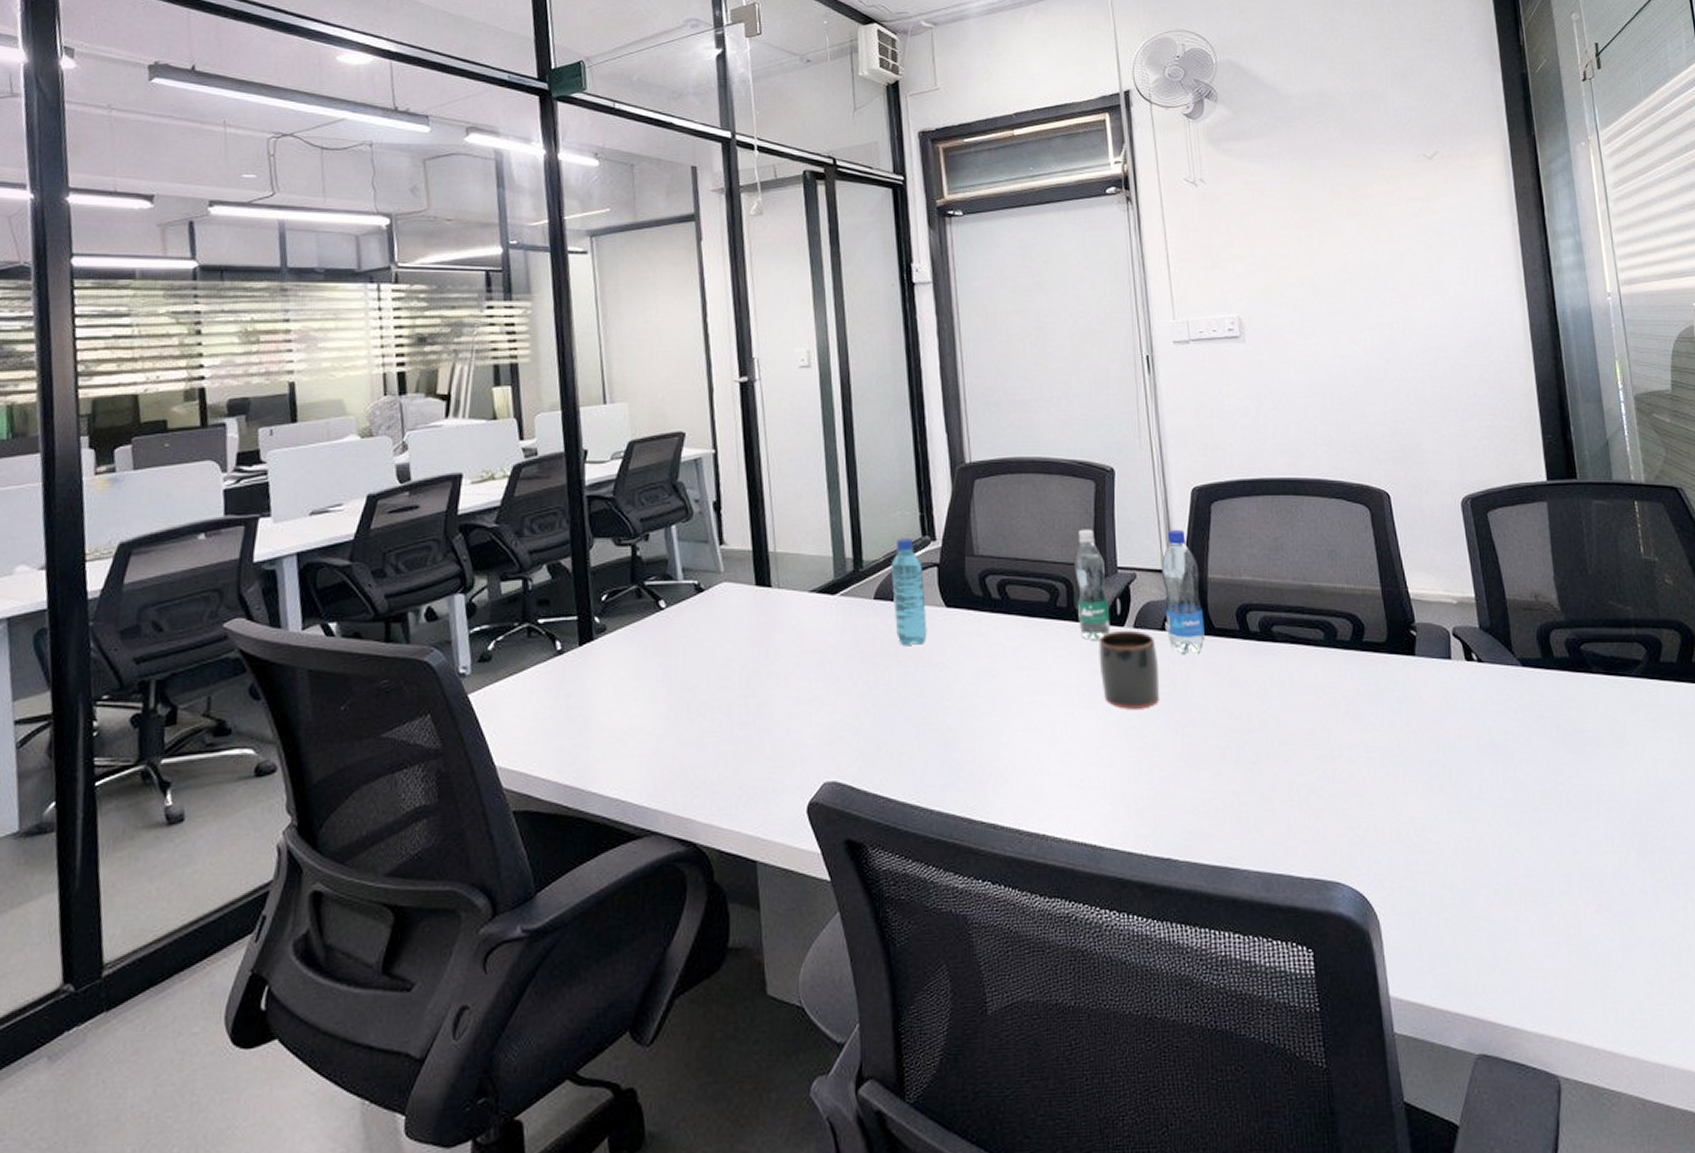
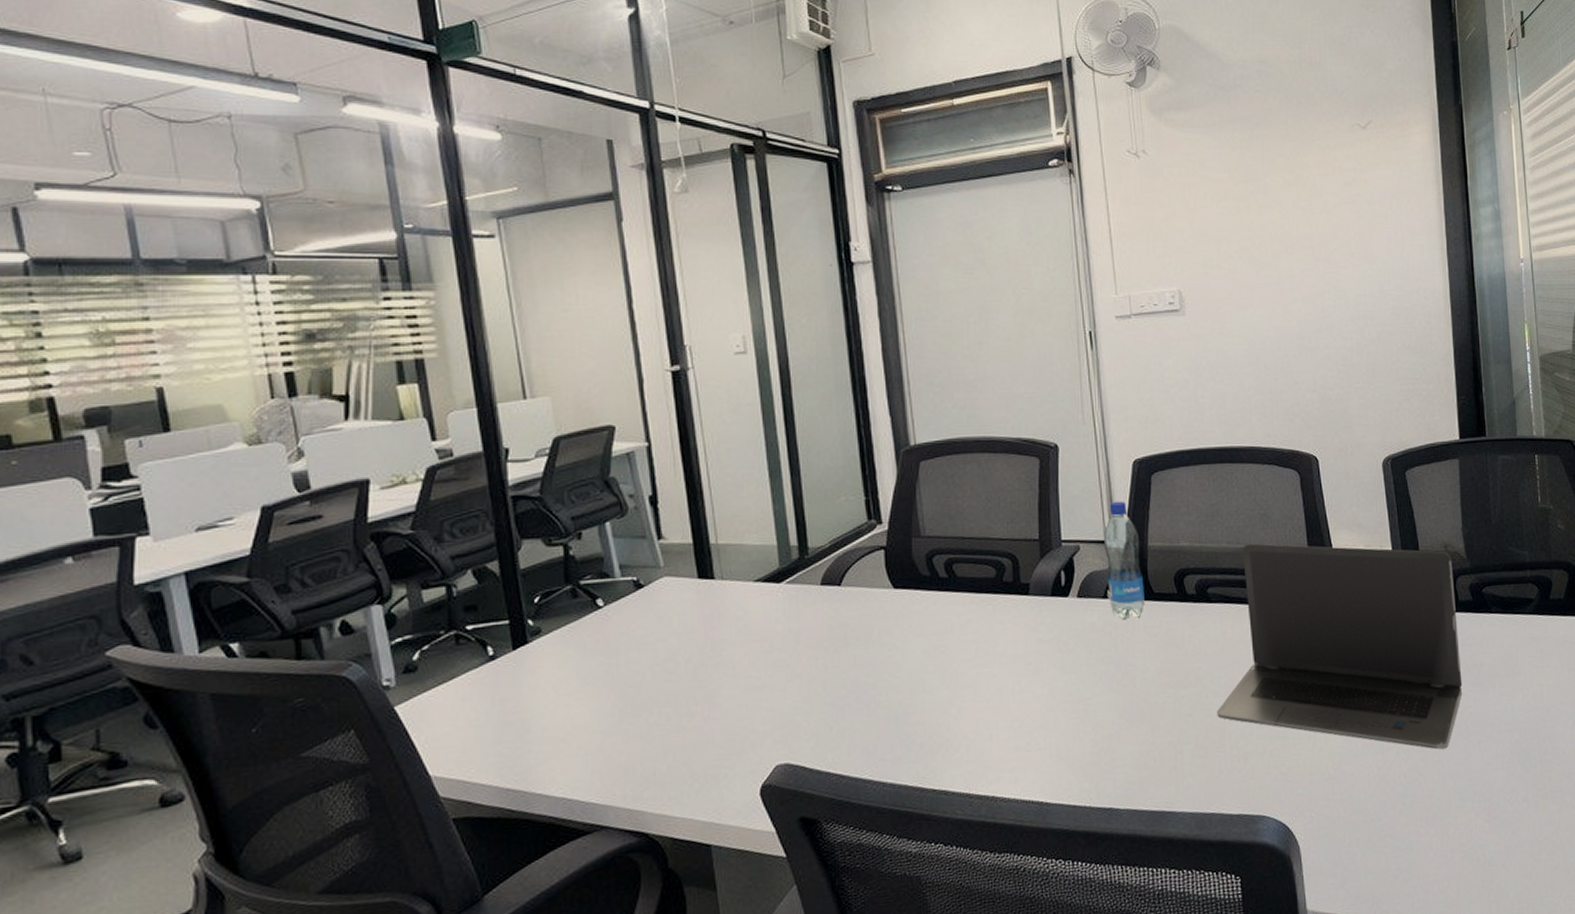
water bottle: present [891,537,927,645] -> none [837,522,876,628]
bottle: present [1073,529,1110,640] -> none [1018,505,1055,612]
mug: present [1098,630,1160,709] -> none [1044,600,1103,674]
laptop computer: none [1284,581,1563,824] -> present [1217,543,1463,750]

